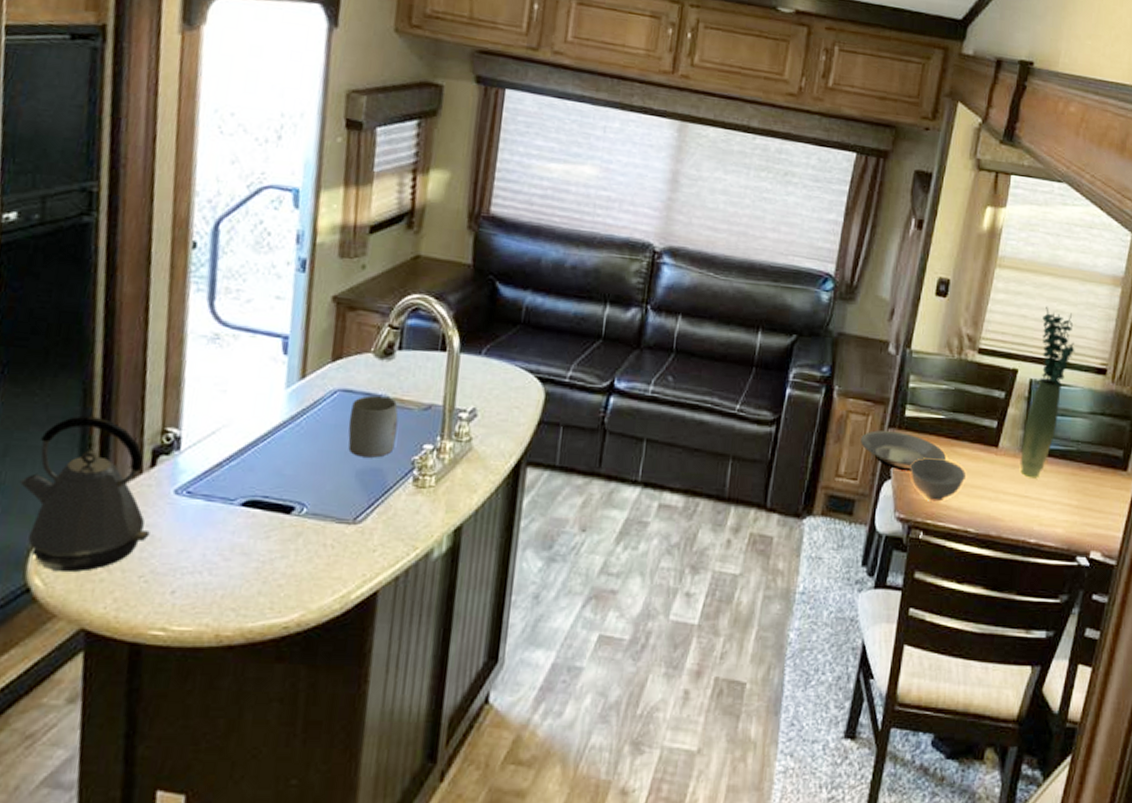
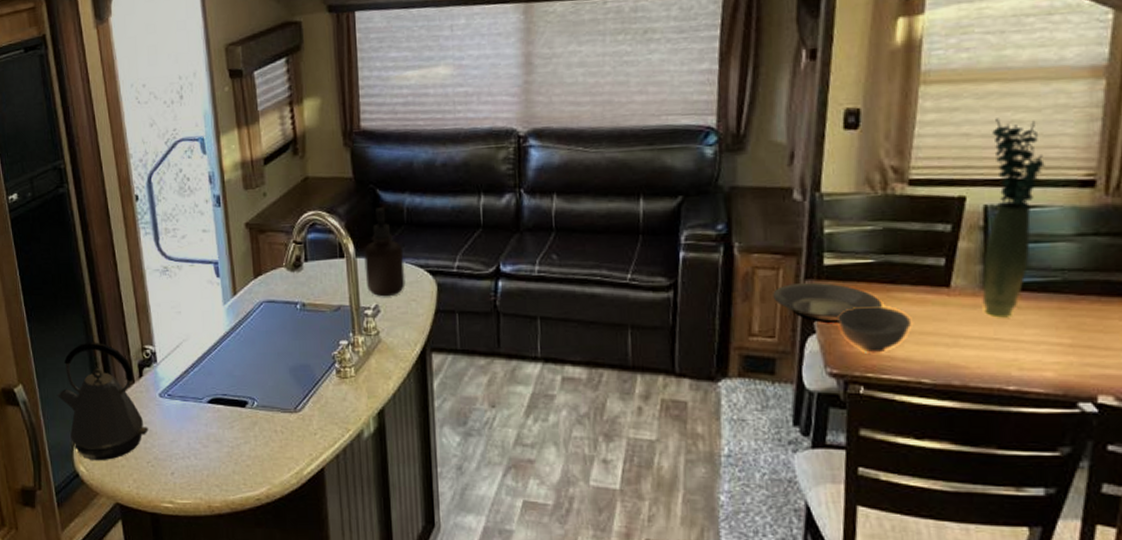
mug: present [348,395,399,458] -> none [275,303,316,356]
soap dispenser: none [466,301,515,400] -> present [364,206,406,296]

